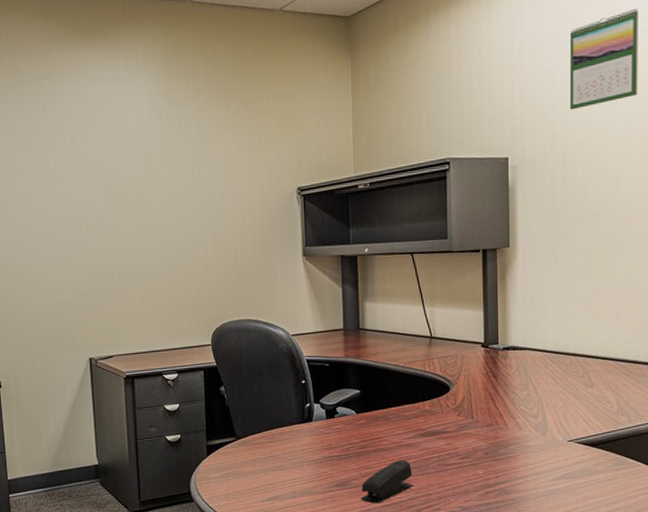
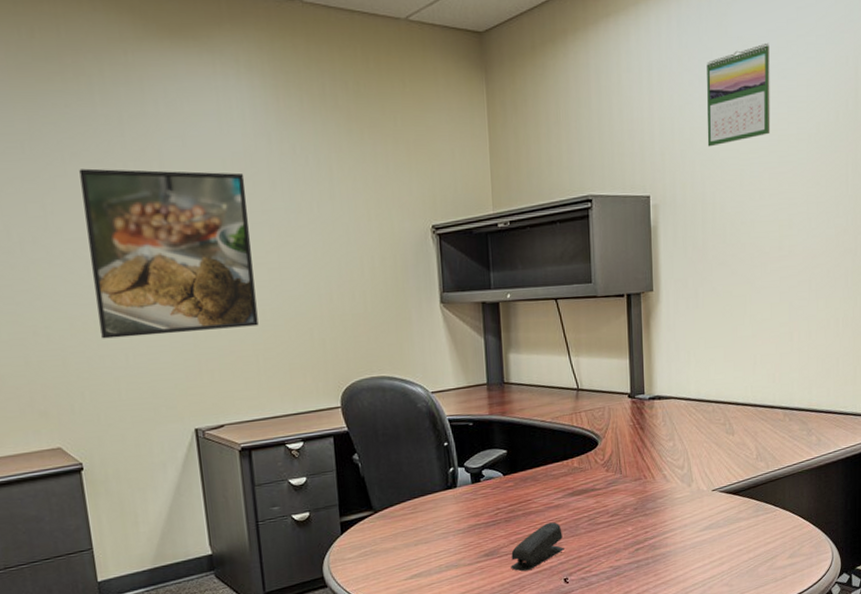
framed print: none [10,145,145,282] -> present [79,168,259,339]

